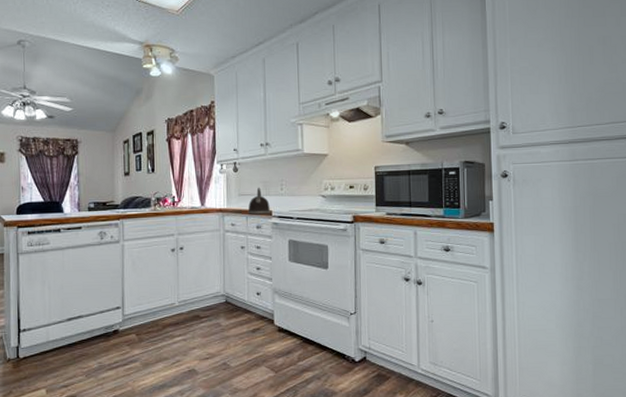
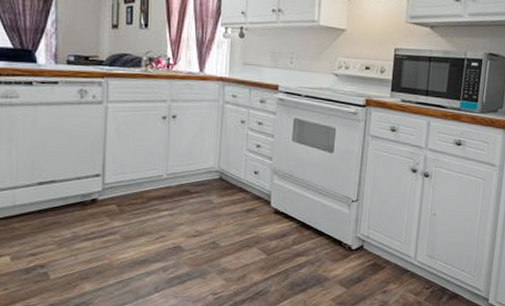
kettle: present [247,187,271,215] -> none [251,57,278,89]

